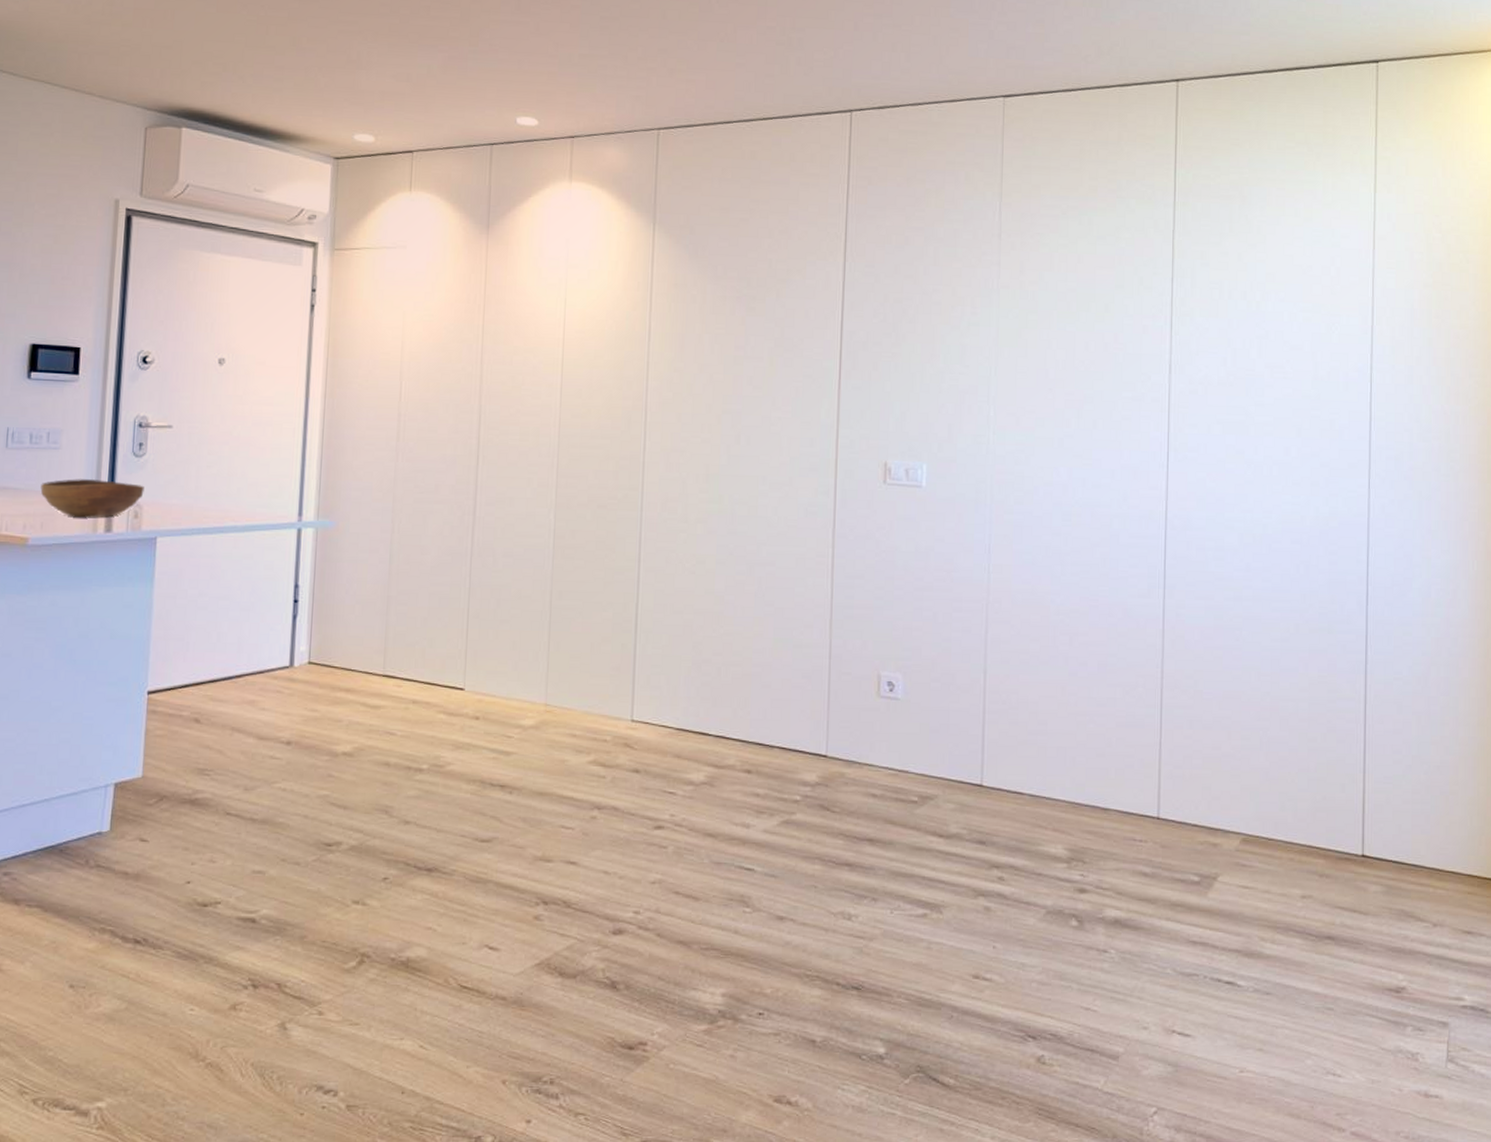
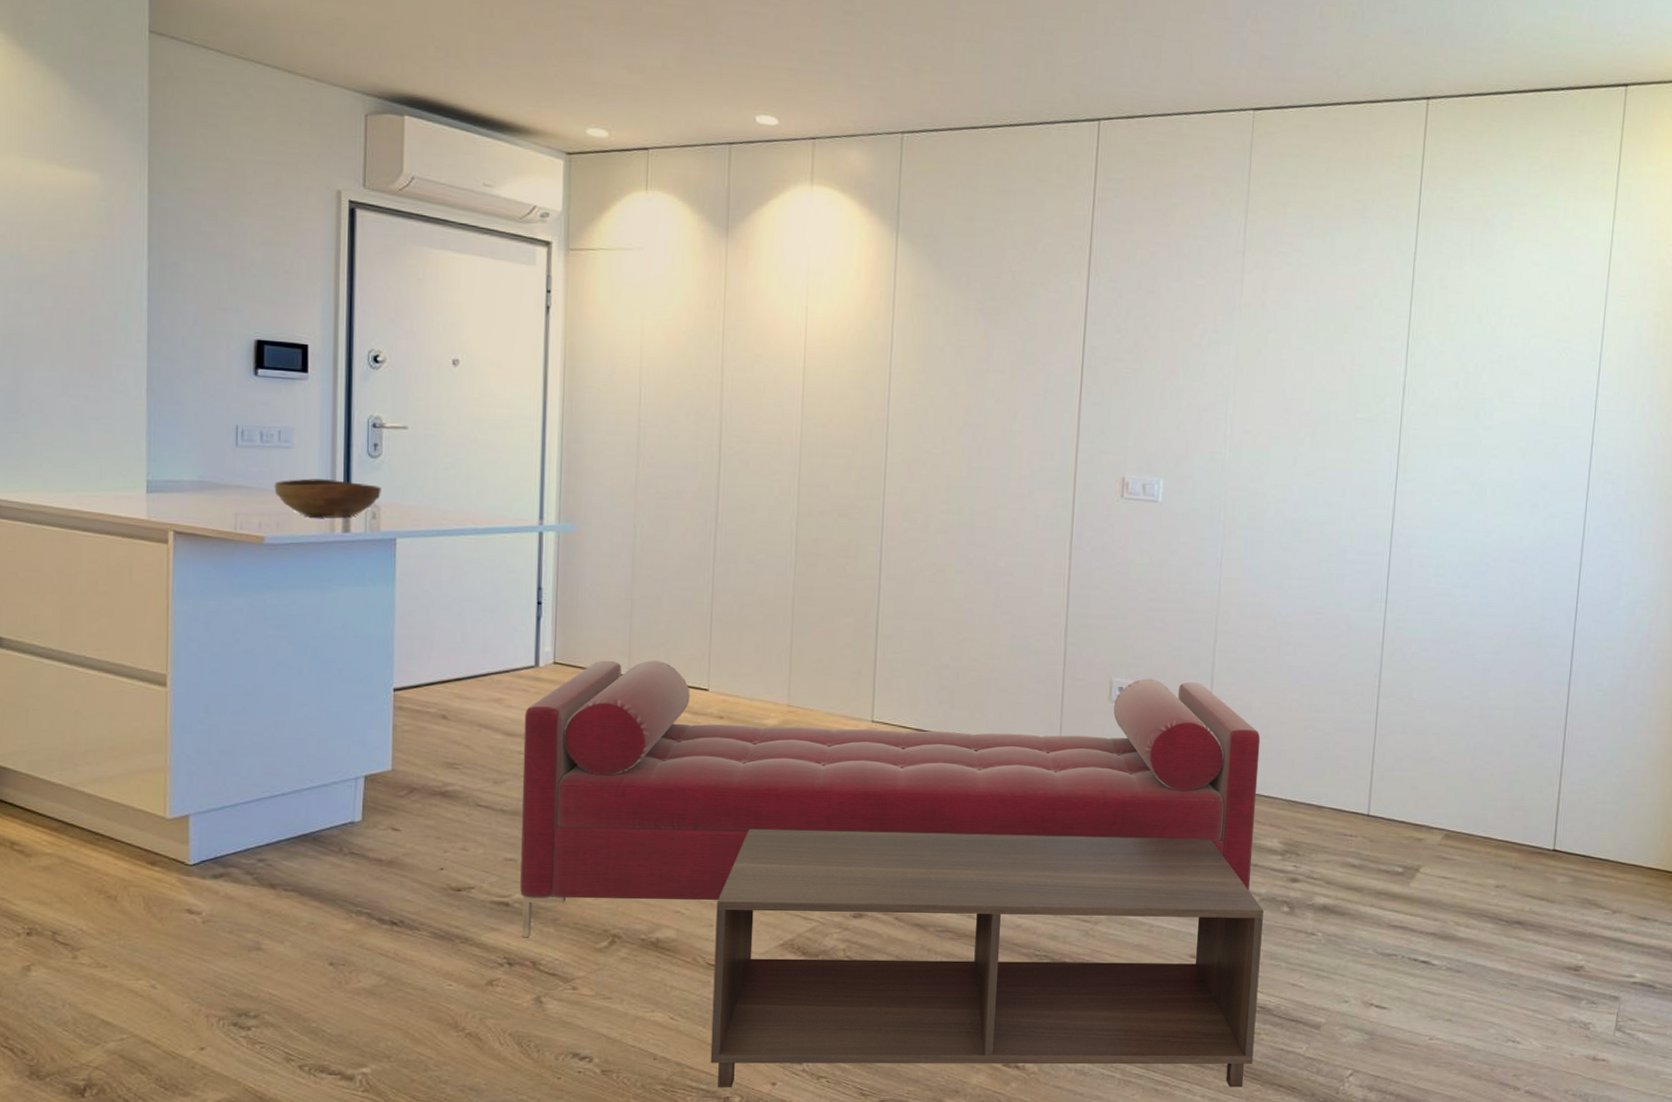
sofa: none [267,659,1039,958] -> present [520,660,1261,938]
coffee table: none [461,836,1050,1127] -> present [710,828,1264,1088]

